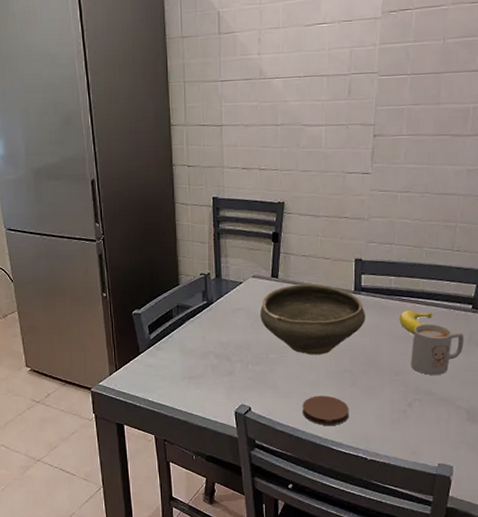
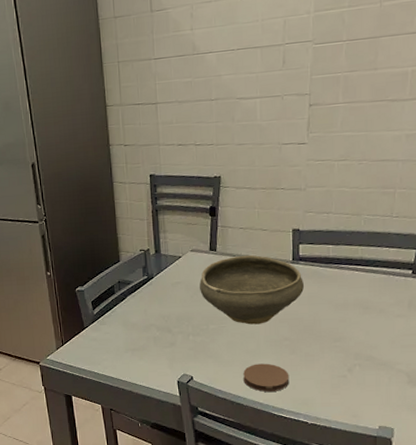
banana: present [399,309,433,335] -> none [338,277,372,302]
mug: present [411,324,464,375] -> none [350,290,404,340]

